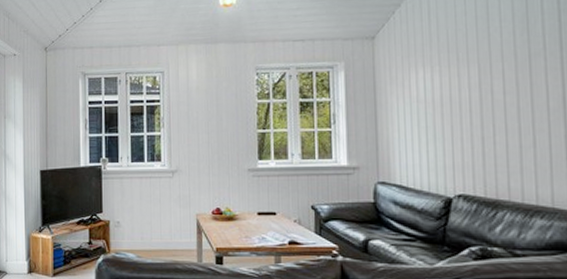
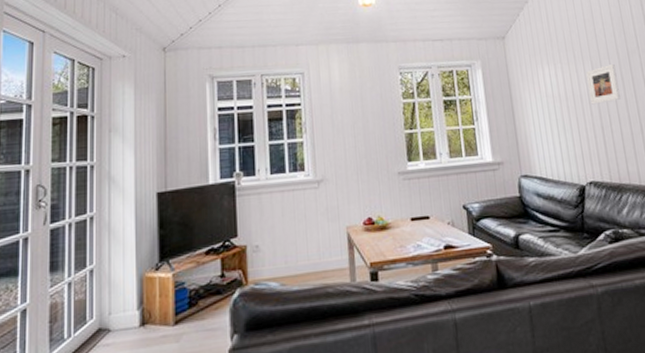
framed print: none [469,67,511,113] -> present [585,63,621,105]

